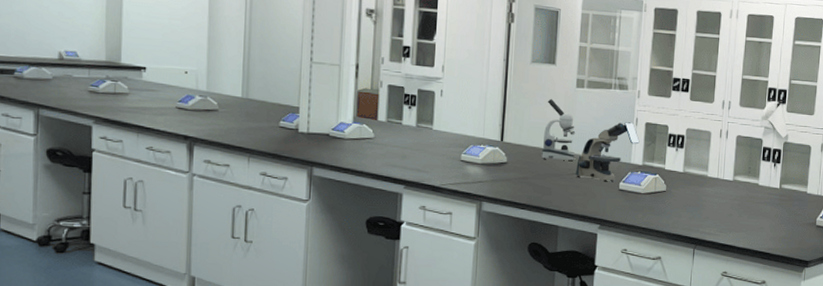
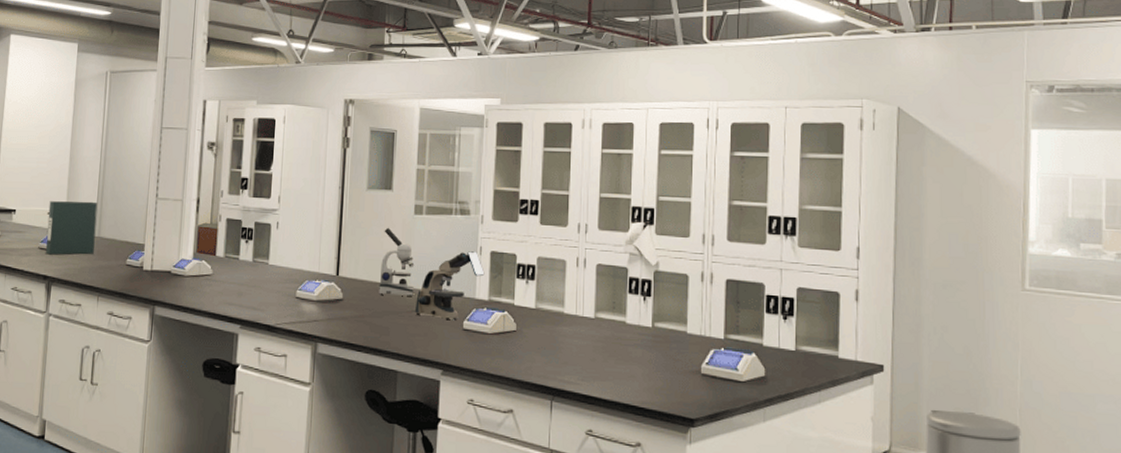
binder: none [185,60,244,116] -> present [46,201,98,255]

